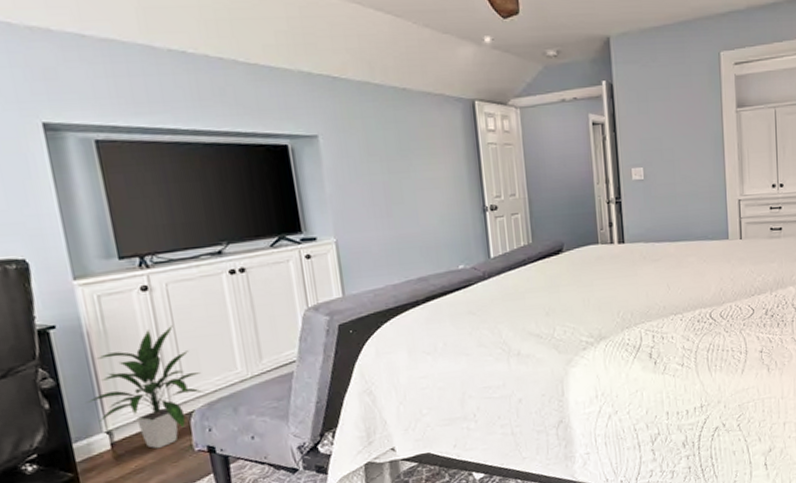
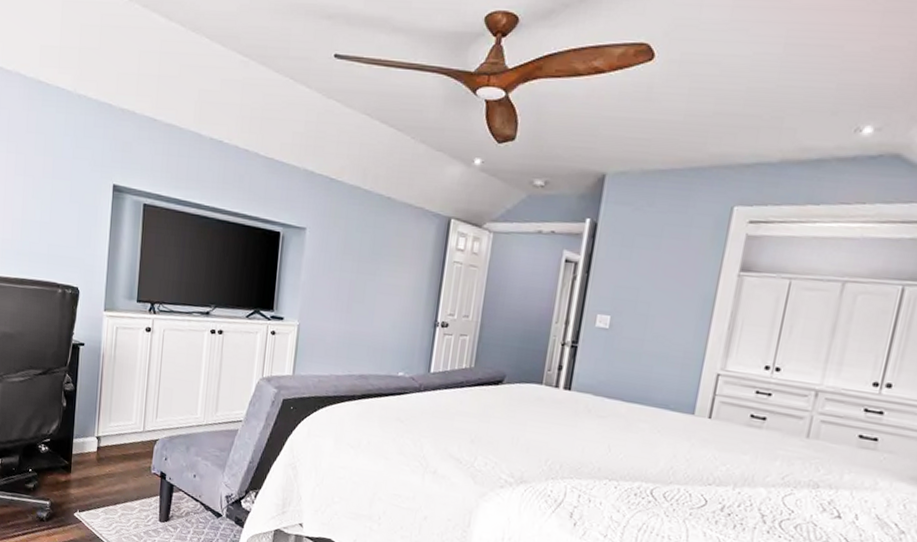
indoor plant: present [85,326,204,449] -> none [89,364,170,463]

